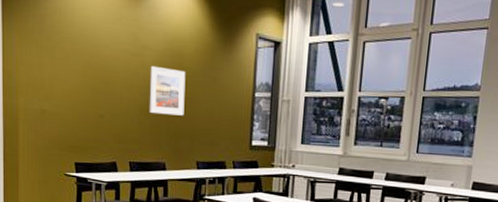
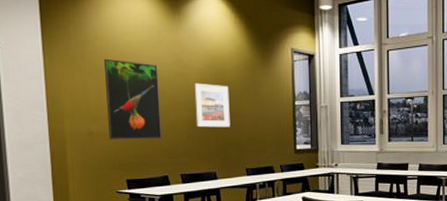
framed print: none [60,33,114,123] -> present [103,58,162,140]

